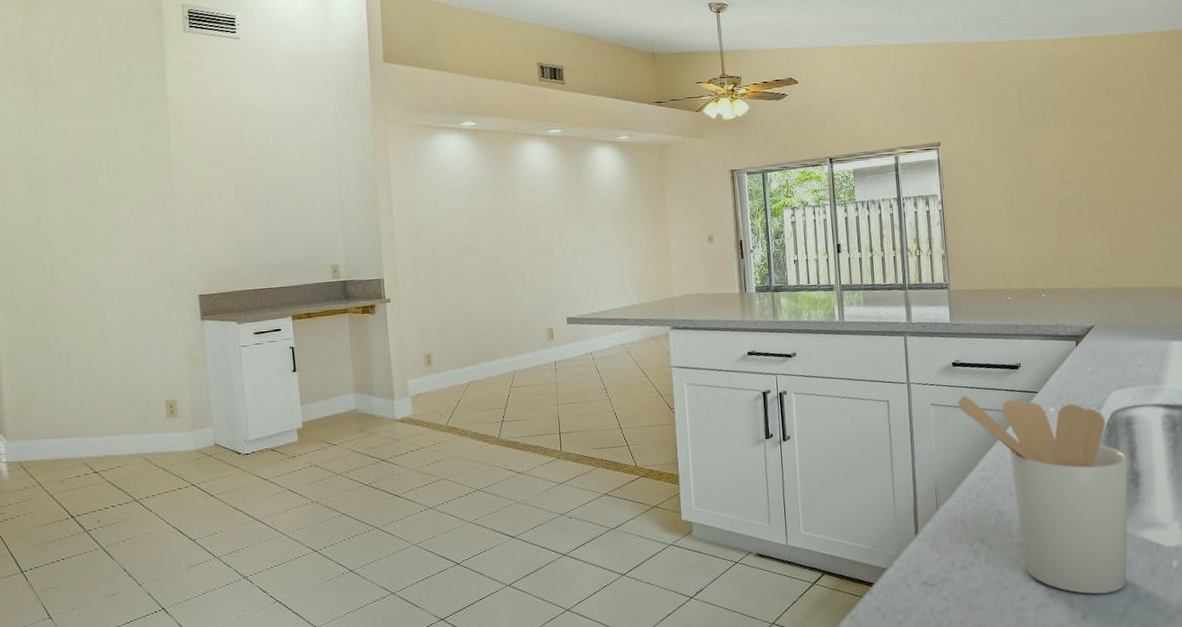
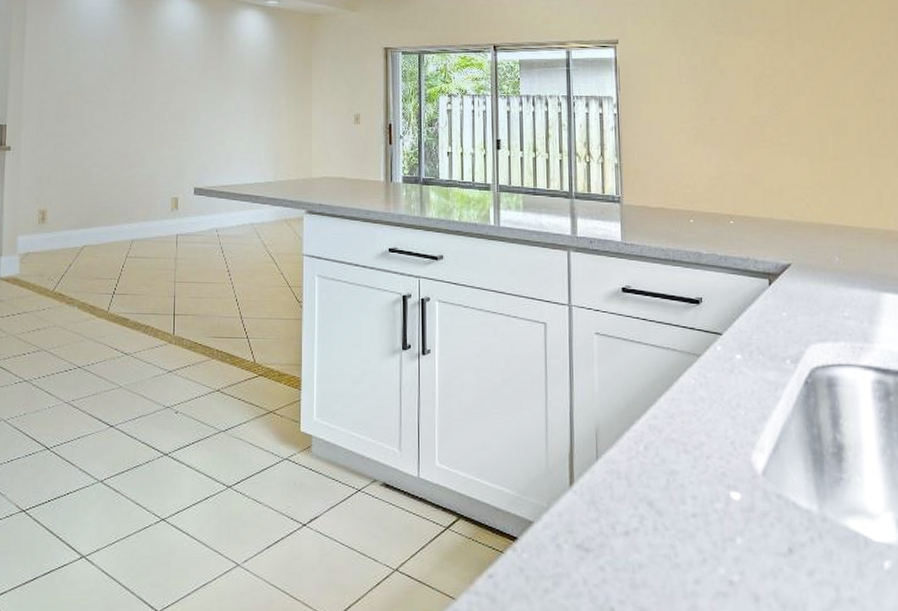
utensil holder: present [957,395,1128,594] -> none [626,327,830,591]

